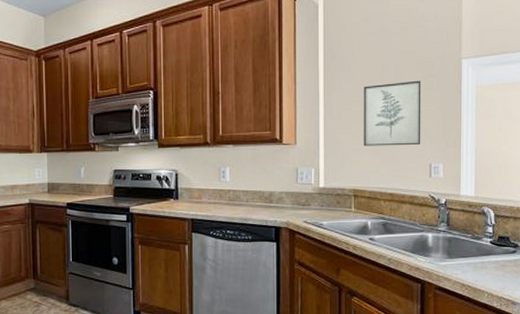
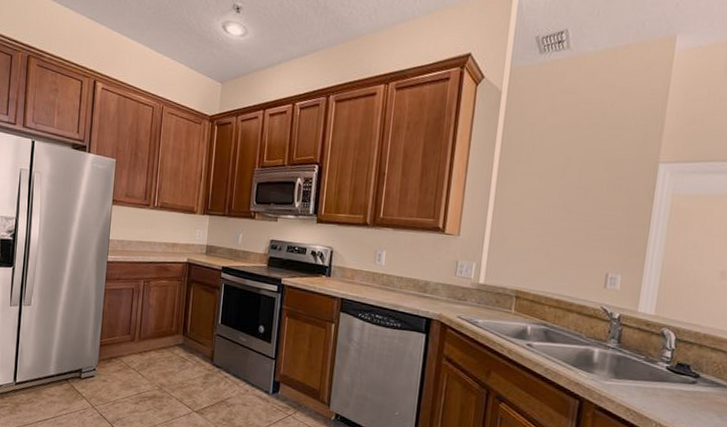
wall art: present [363,80,421,146] -> none [533,181,608,252]

